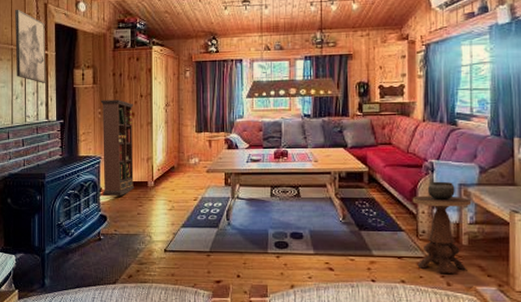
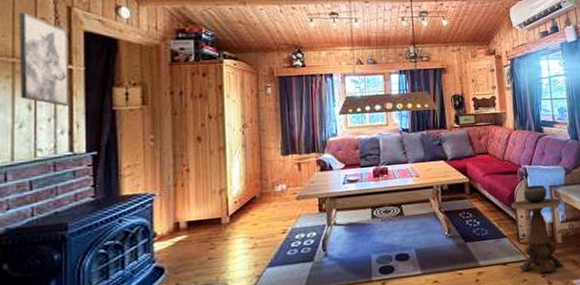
bookcase: present [100,99,135,196] -> none [153,122,204,242]

